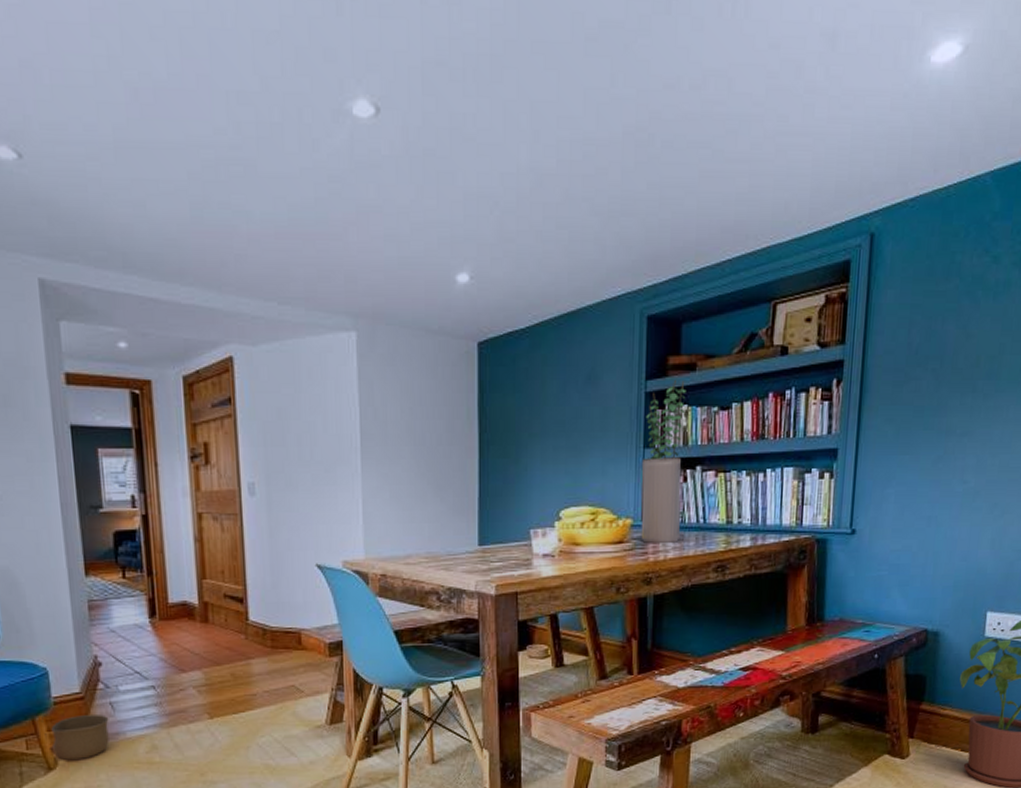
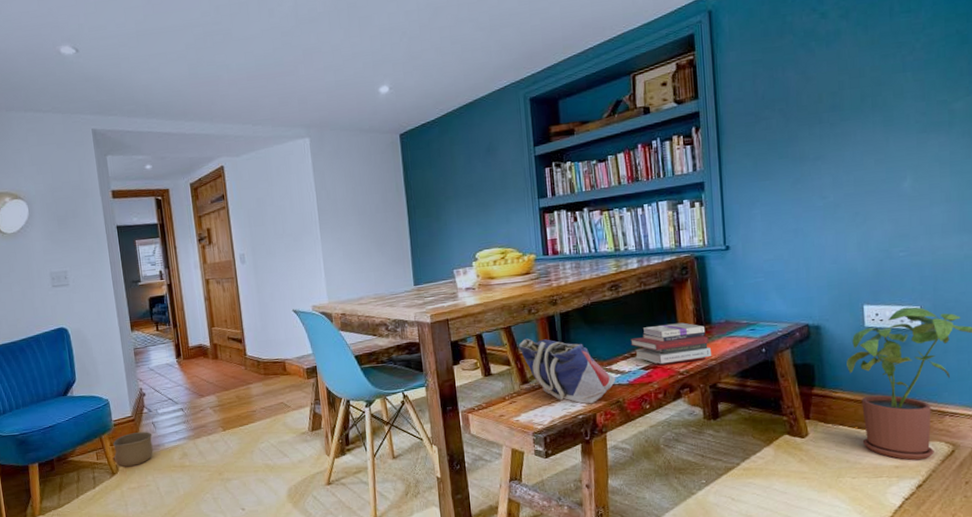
tote bag: none [601,623,709,708] -> present [519,338,616,404]
vase: present [641,380,686,544] -> none [537,143,576,273]
books: none [731,617,820,666] -> present [630,322,712,365]

